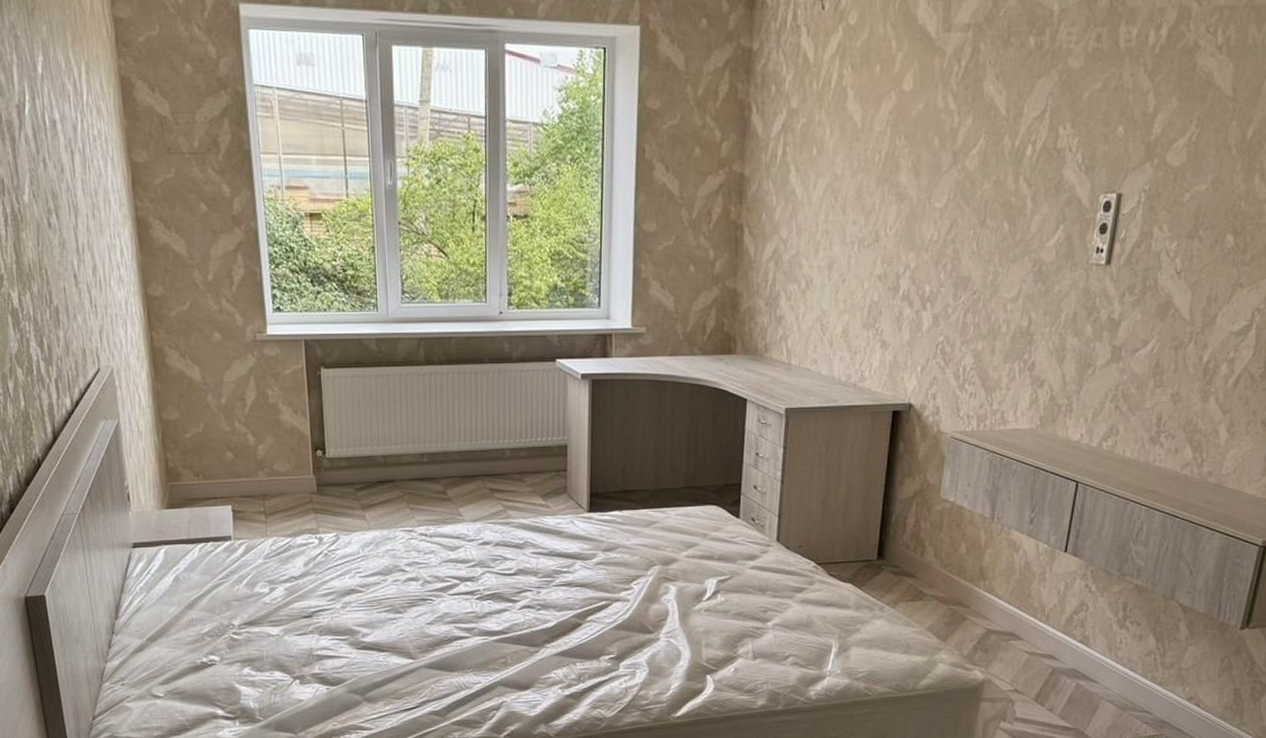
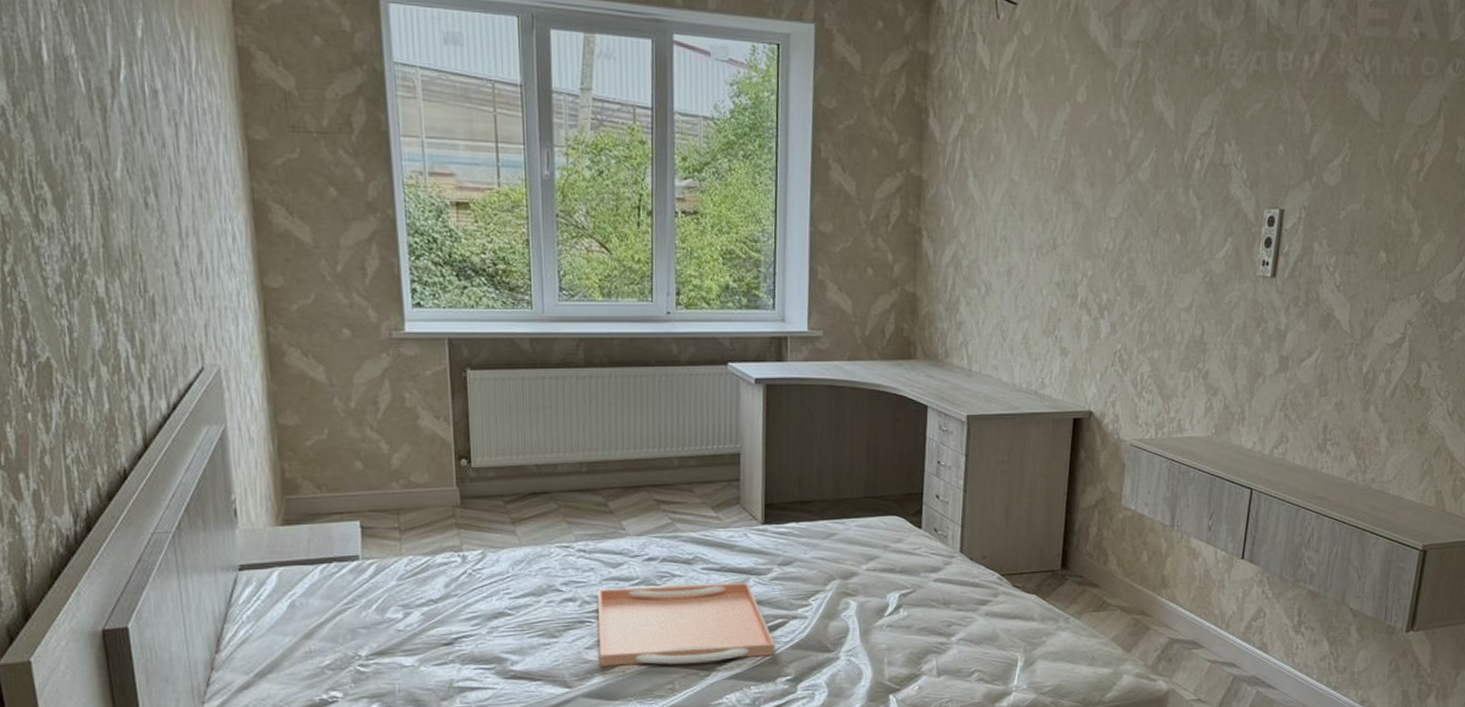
serving tray: none [438,566,599,641] -> present [598,583,775,667]

